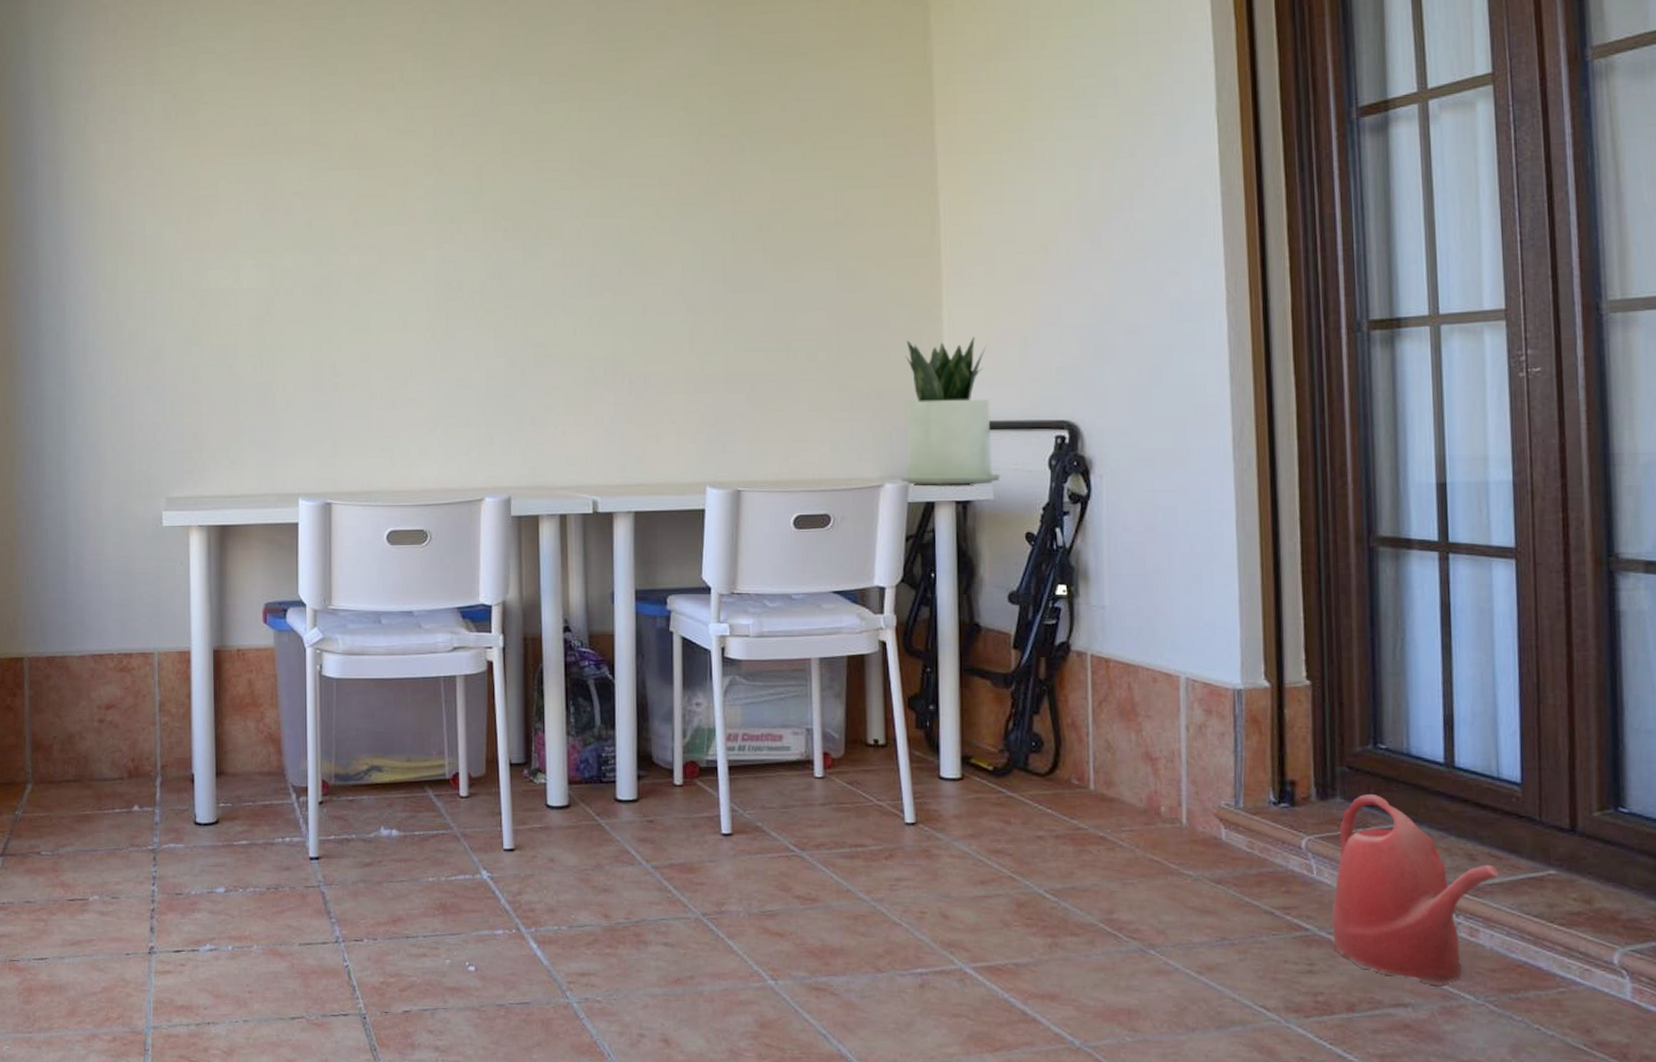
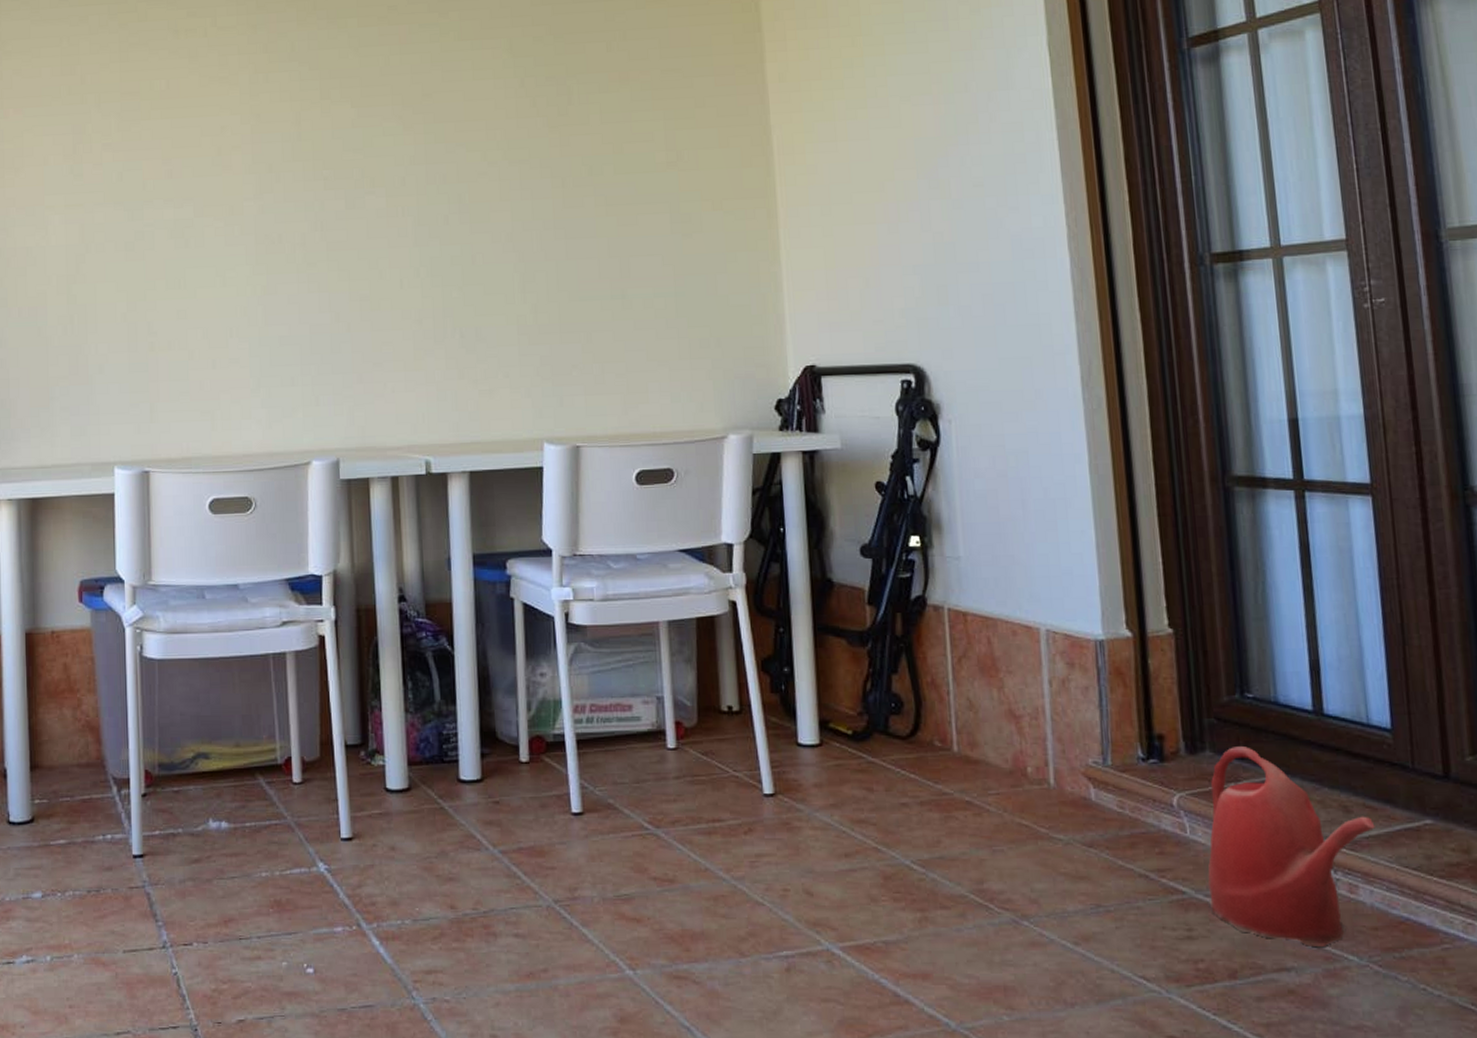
planter: present [898,336,1002,485] -> none [741,279,848,435]

